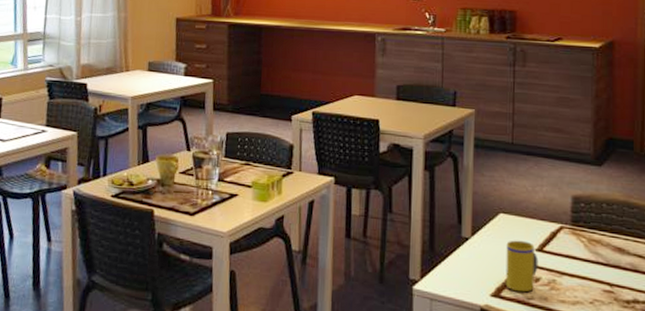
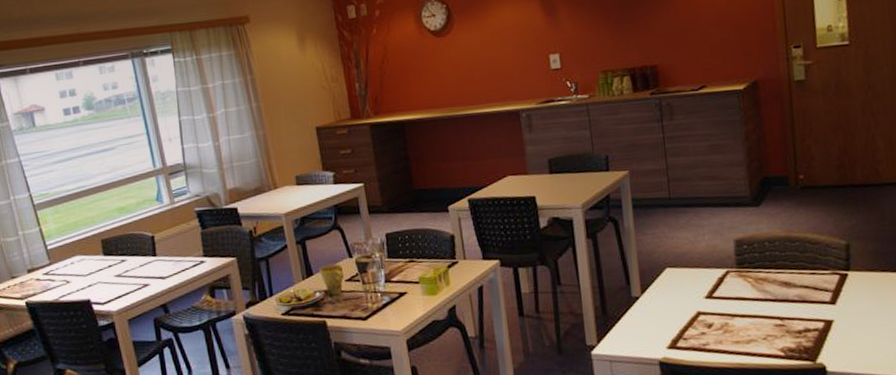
mug: present [505,240,538,293] -> none [676,290,710,340]

